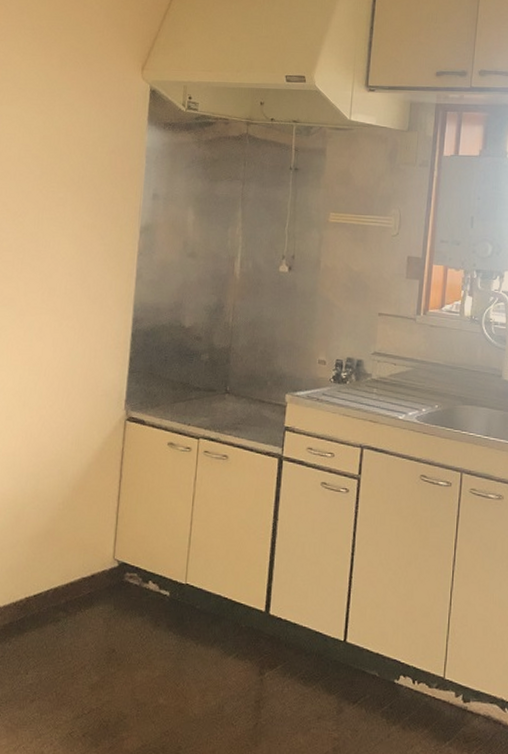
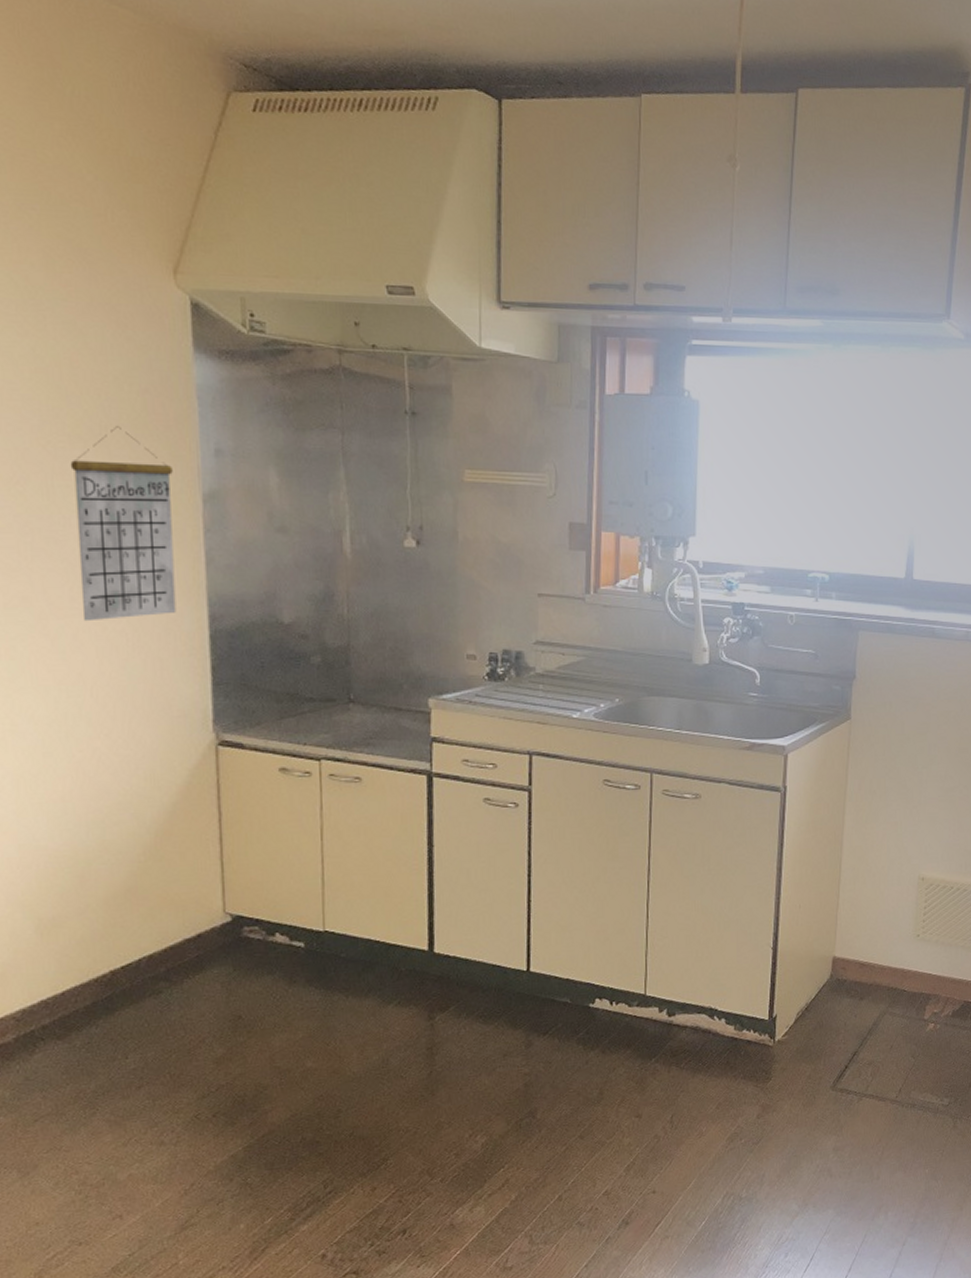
calendar: none [48,177,123,319] -> present [70,426,177,622]

